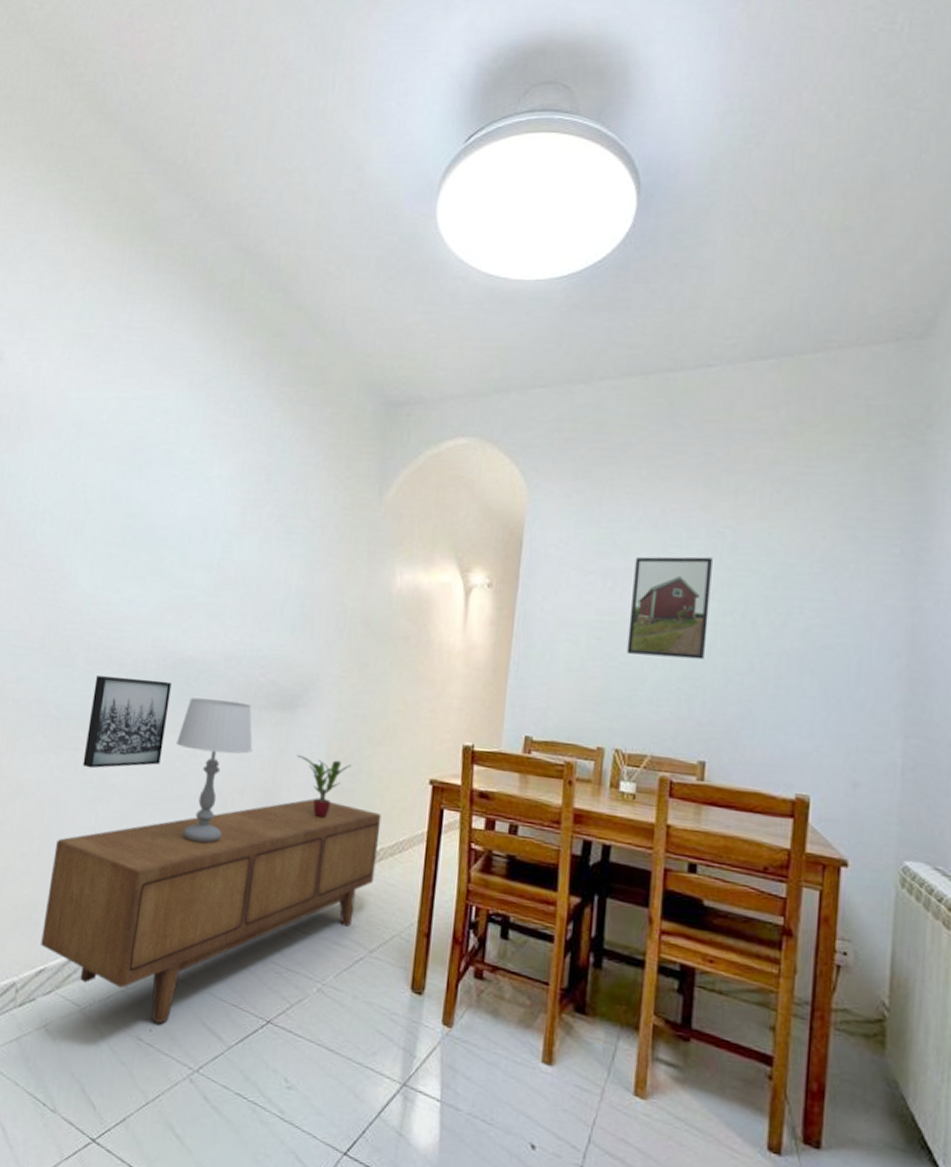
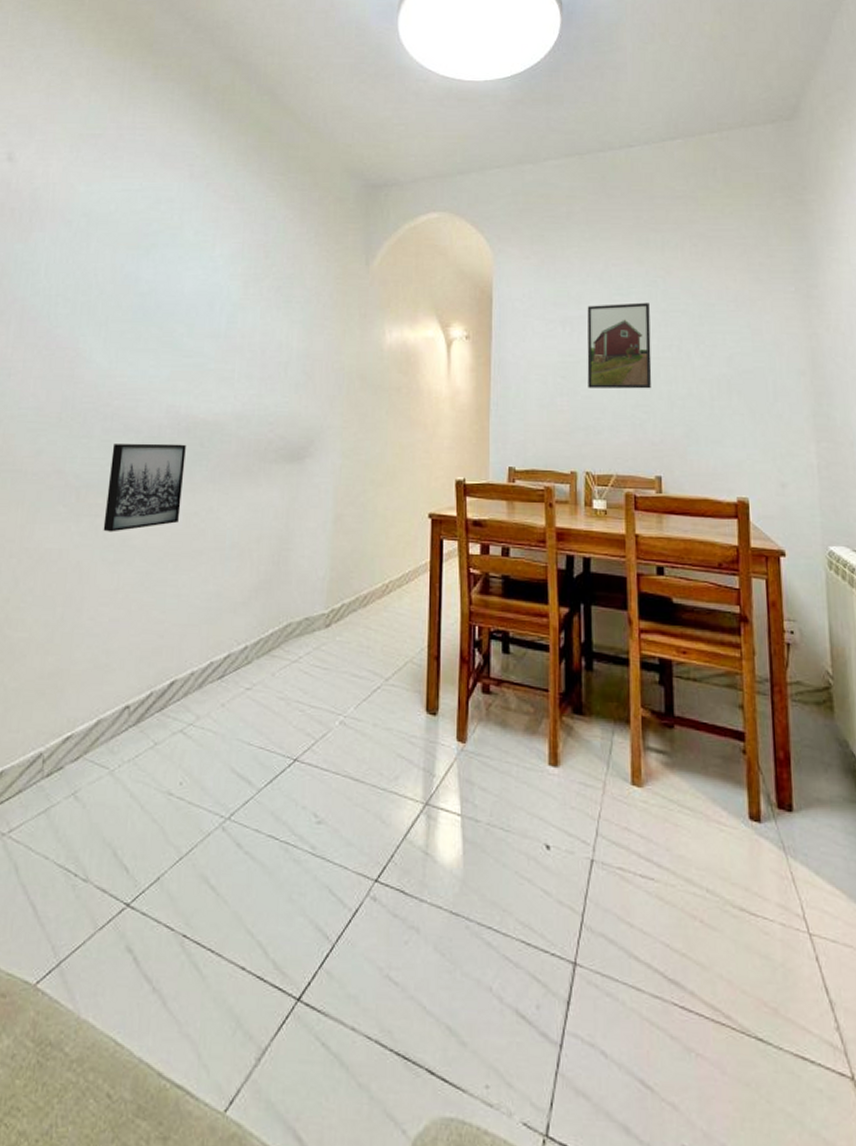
sideboard: present [41,798,382,1023] -> none [67,541,388,775]
table lamp: present [176,697,253,844] -> none [193,457,266,594]
potted plant: present [296,754,352,819] -> none [307,501,358,559]

